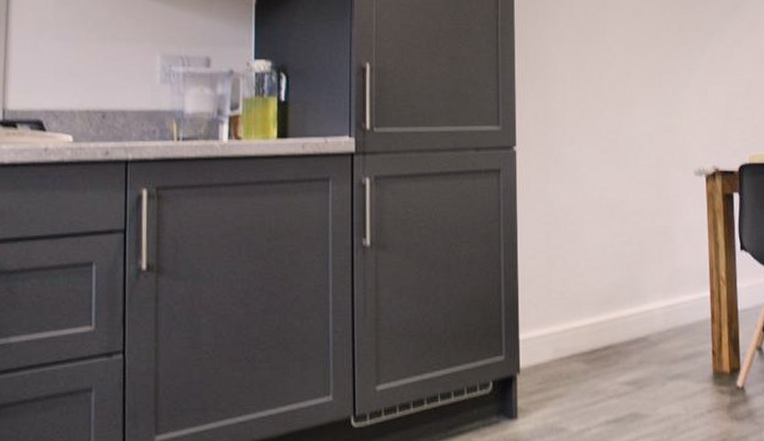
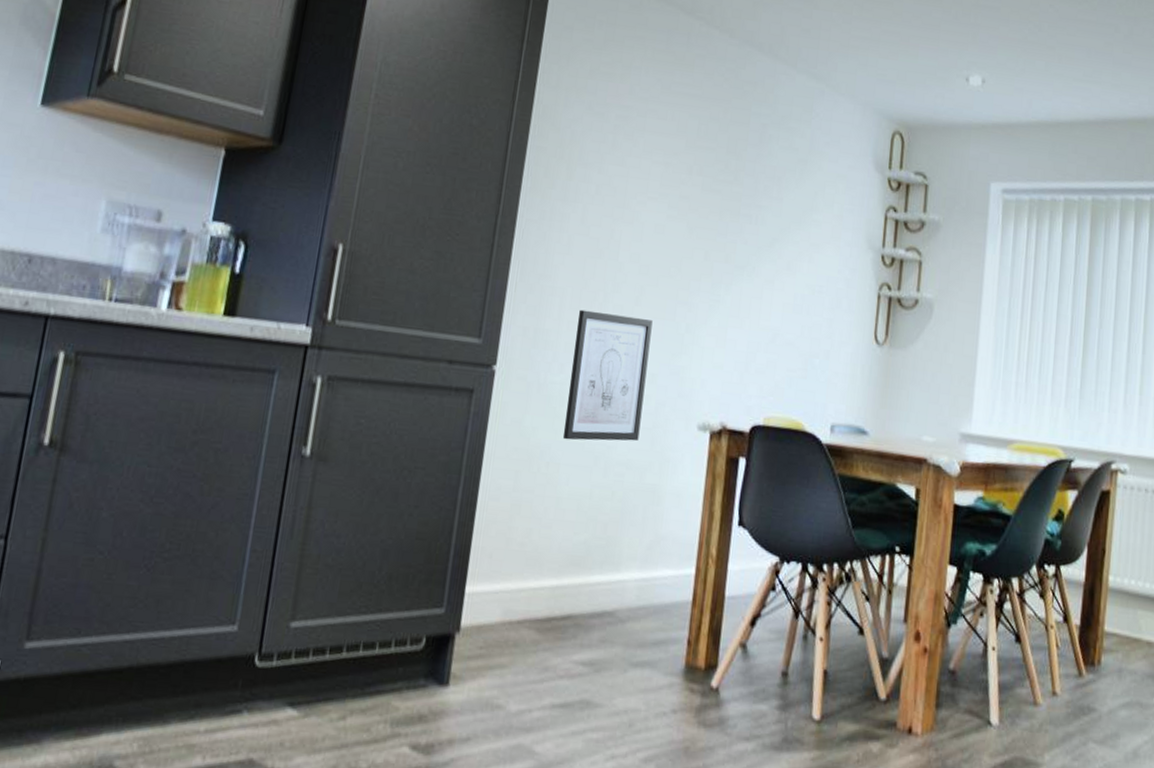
wall art: none [579,88,646,200] -> present [562,309,653,441]

